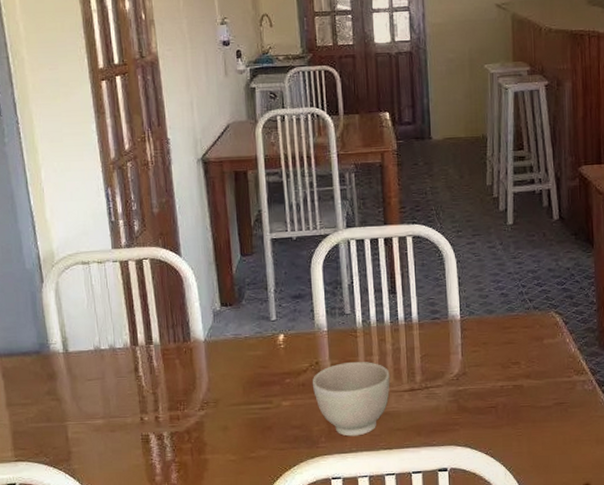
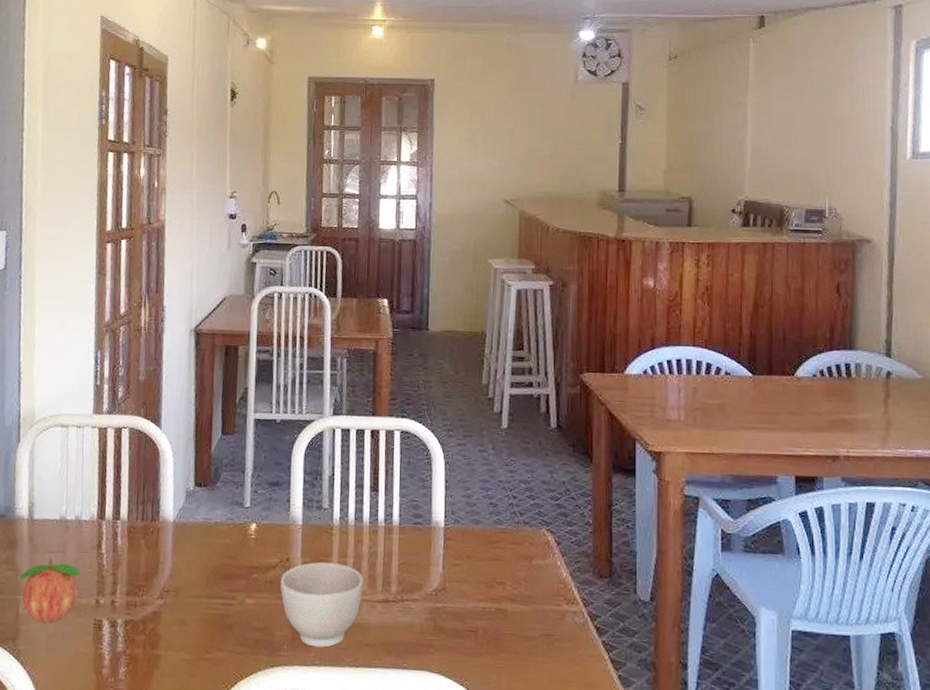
fruit: none [64,385,122,443] -> present [20,558,80,623]

